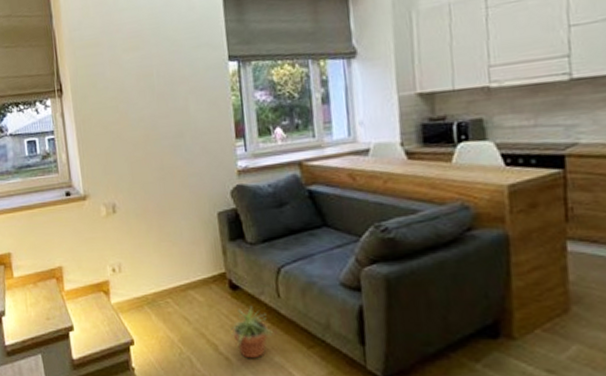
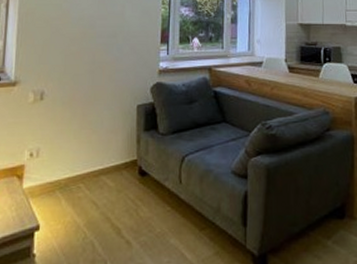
potted plant: present [228,307,273,359] -> none [132,192,172,242]

